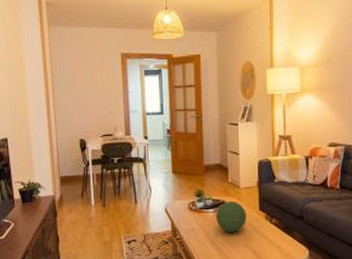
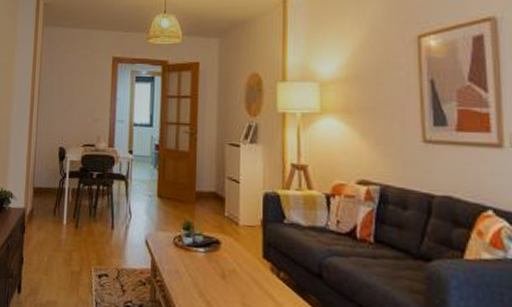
decorative orb: present [216,202,247,232] -> none [207,241,246,283]

